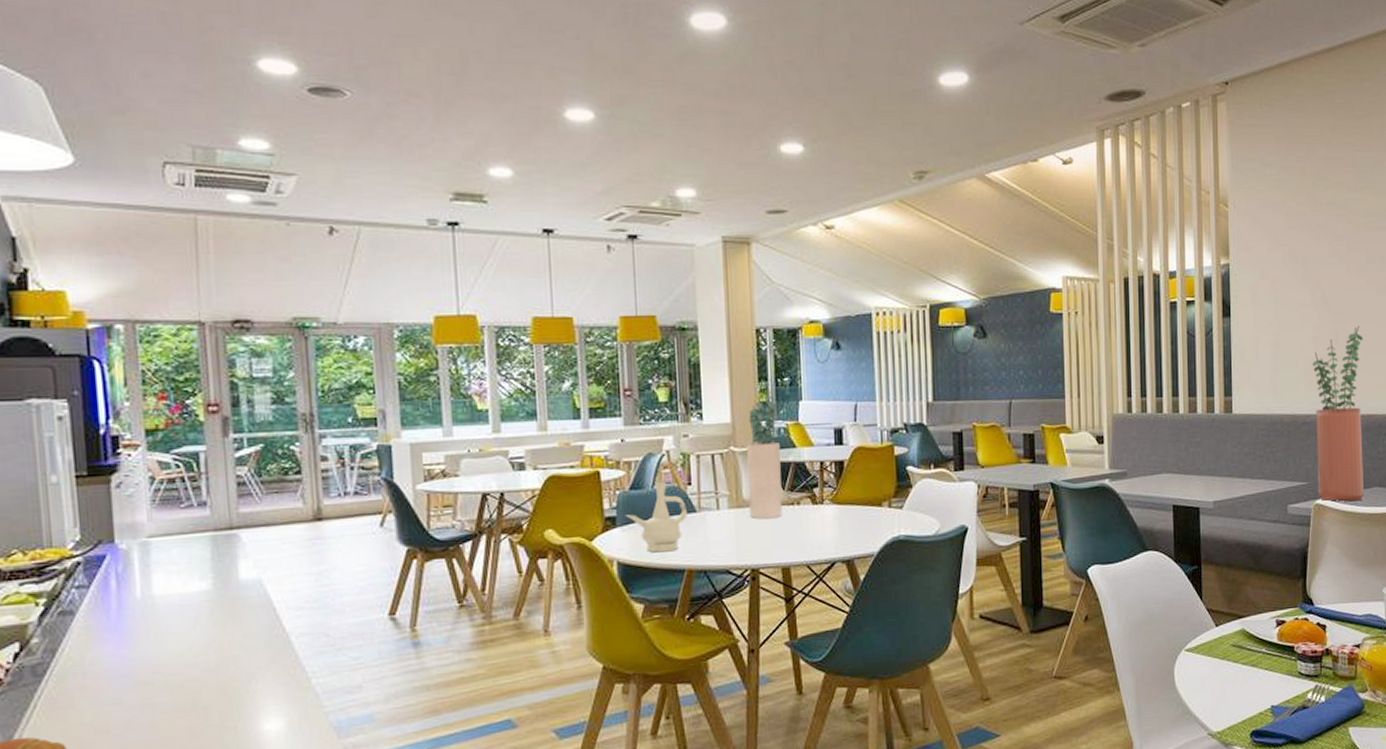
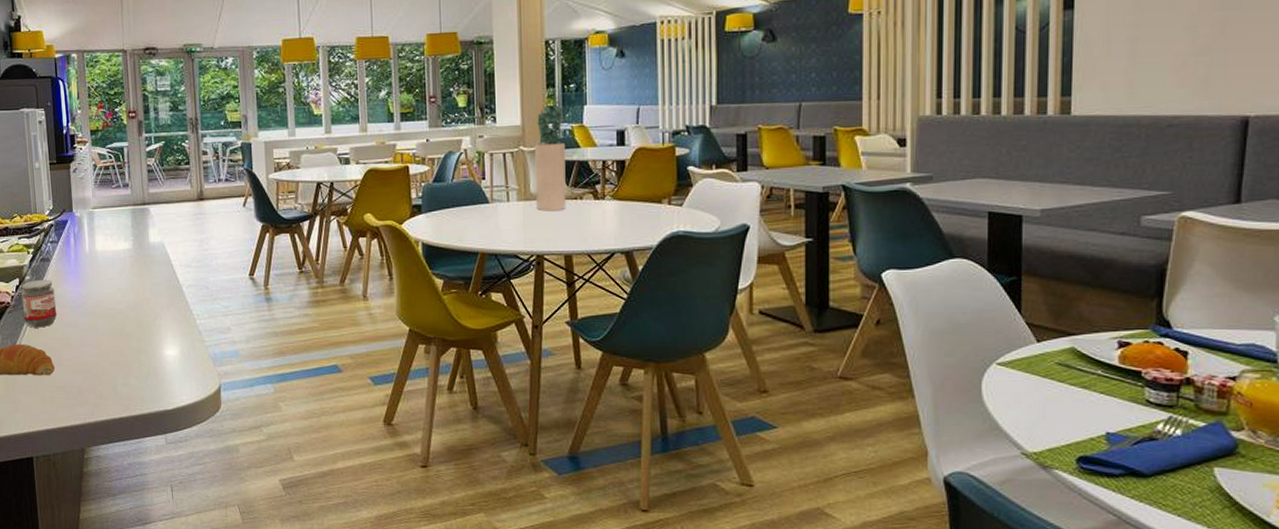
jam: none [23,641,87,713] -> present [21,280,57,328]
coffeepot: present [625,481,688,553] -> none [429,176,482,237]
vase: present [1312,326,1364,502] -> none [1185,12,1264,215]

